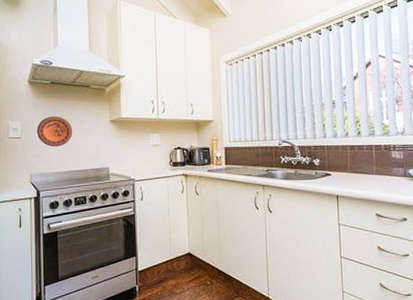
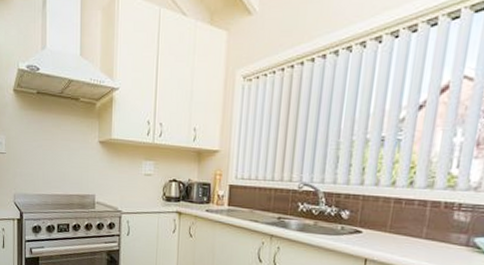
decorative plate: present [36,116,73,147] -> none [21,131,58,167]

